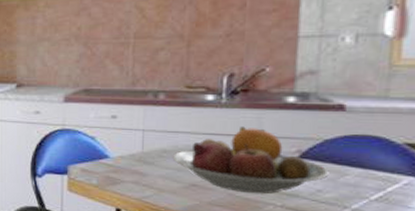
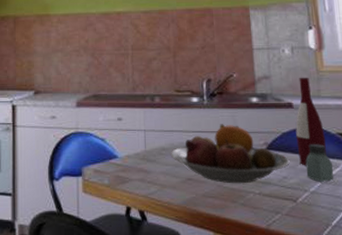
wine bottle: none [342,72,386,180] -> present [295,77,326,166]
saltshaker: none [350,155,390,199] -> present [305,144,335,182]

